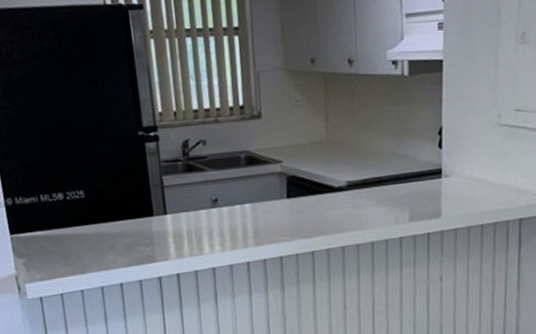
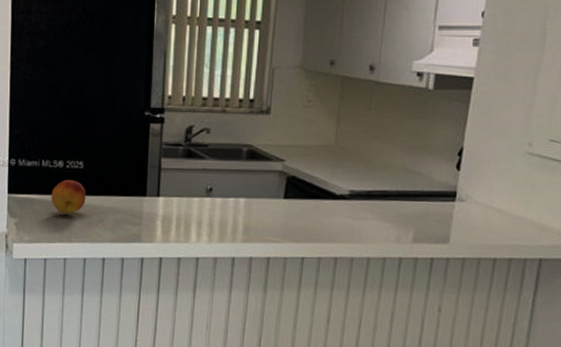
fruit: none [56,210,93,247] -> present [51,179,86,215]

